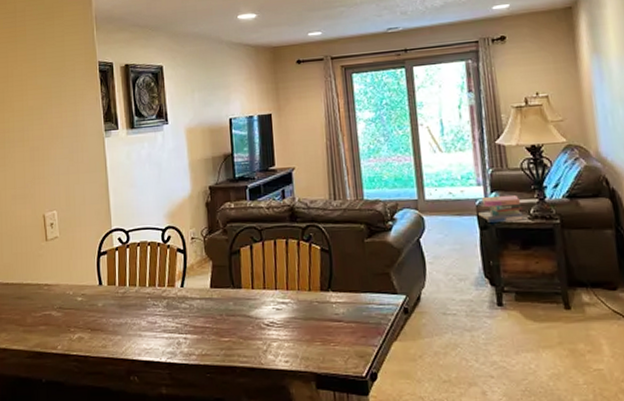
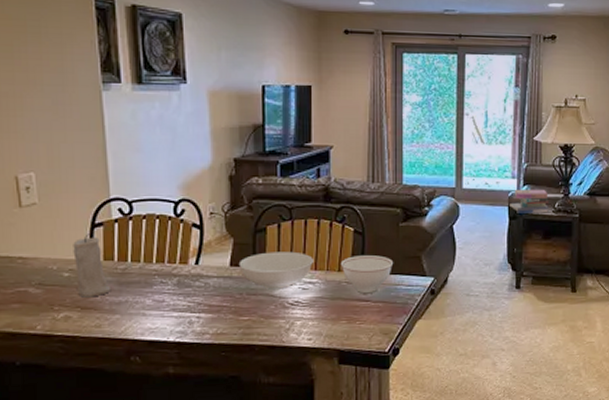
candle: none [84,261,114,320] -> present [73,234,112,298]
bowl: none [217,272,285,310] -> present [238,251,313,289]
bowl: none [310,273,363,314] -> present [340,255,394,294]

